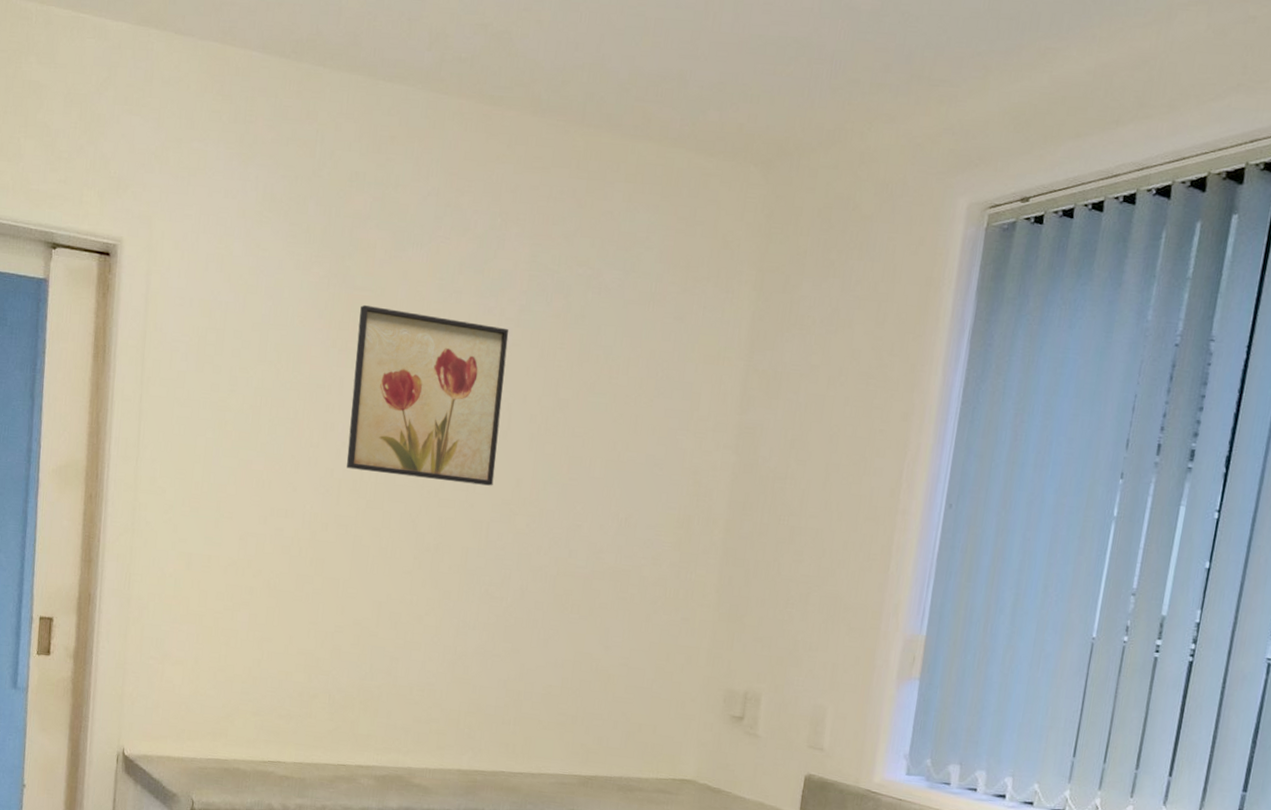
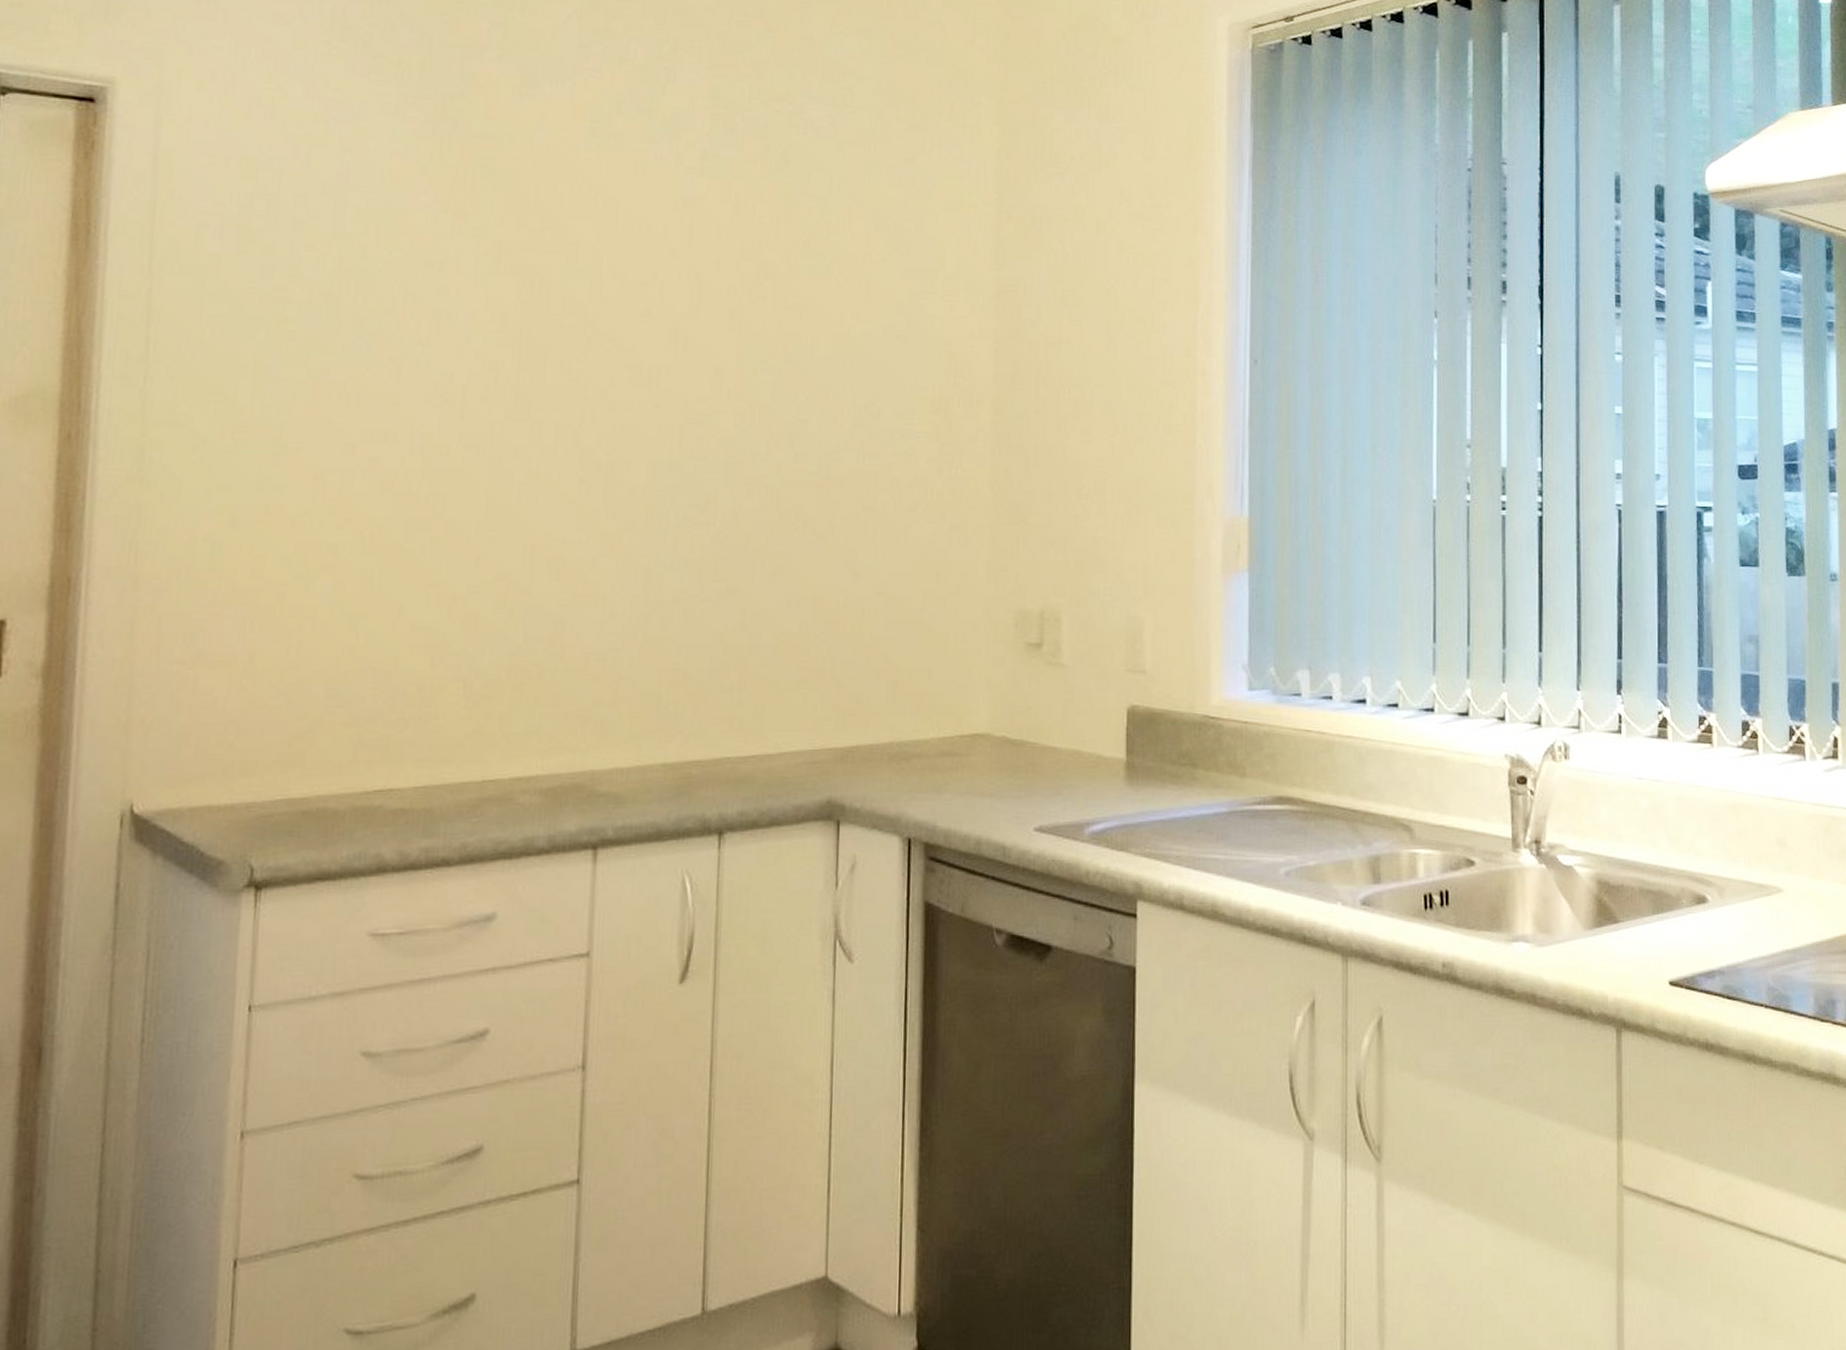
wall art: present [346,304,509,486] -> none [472,156,691,379]

